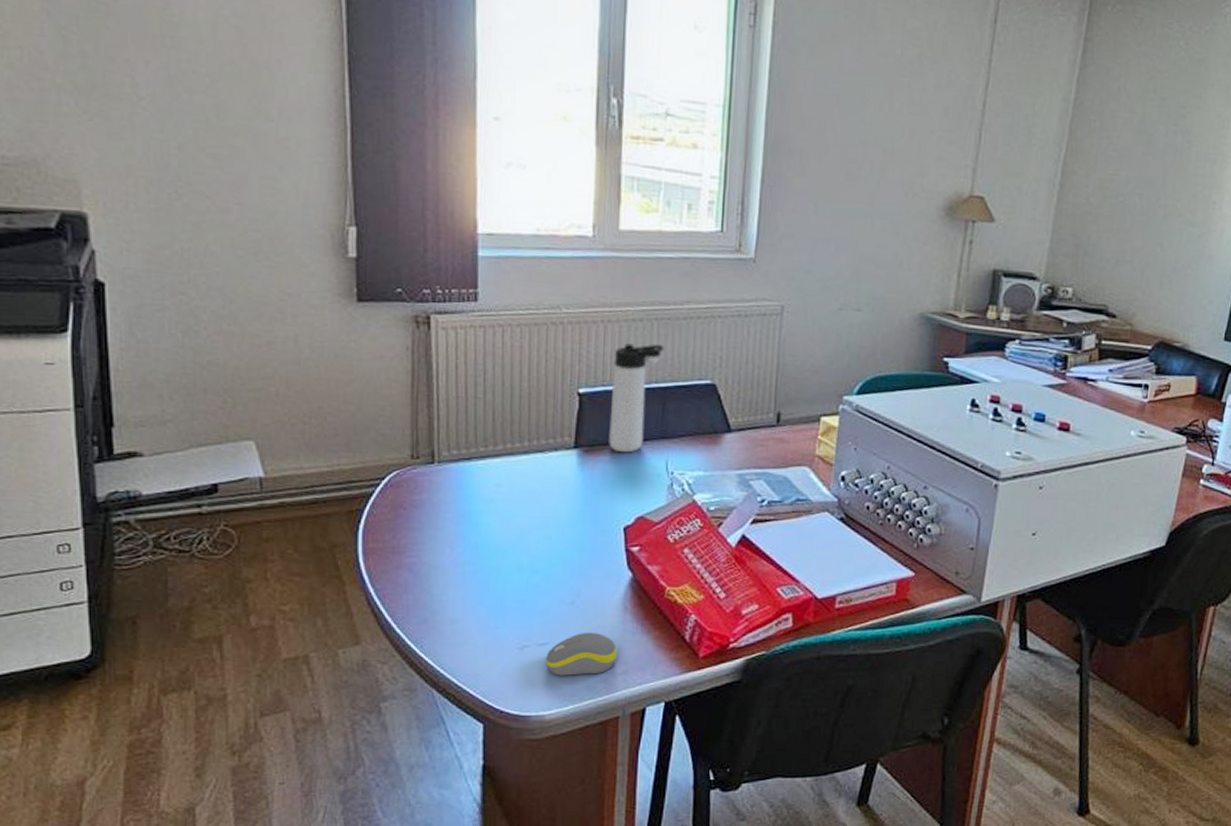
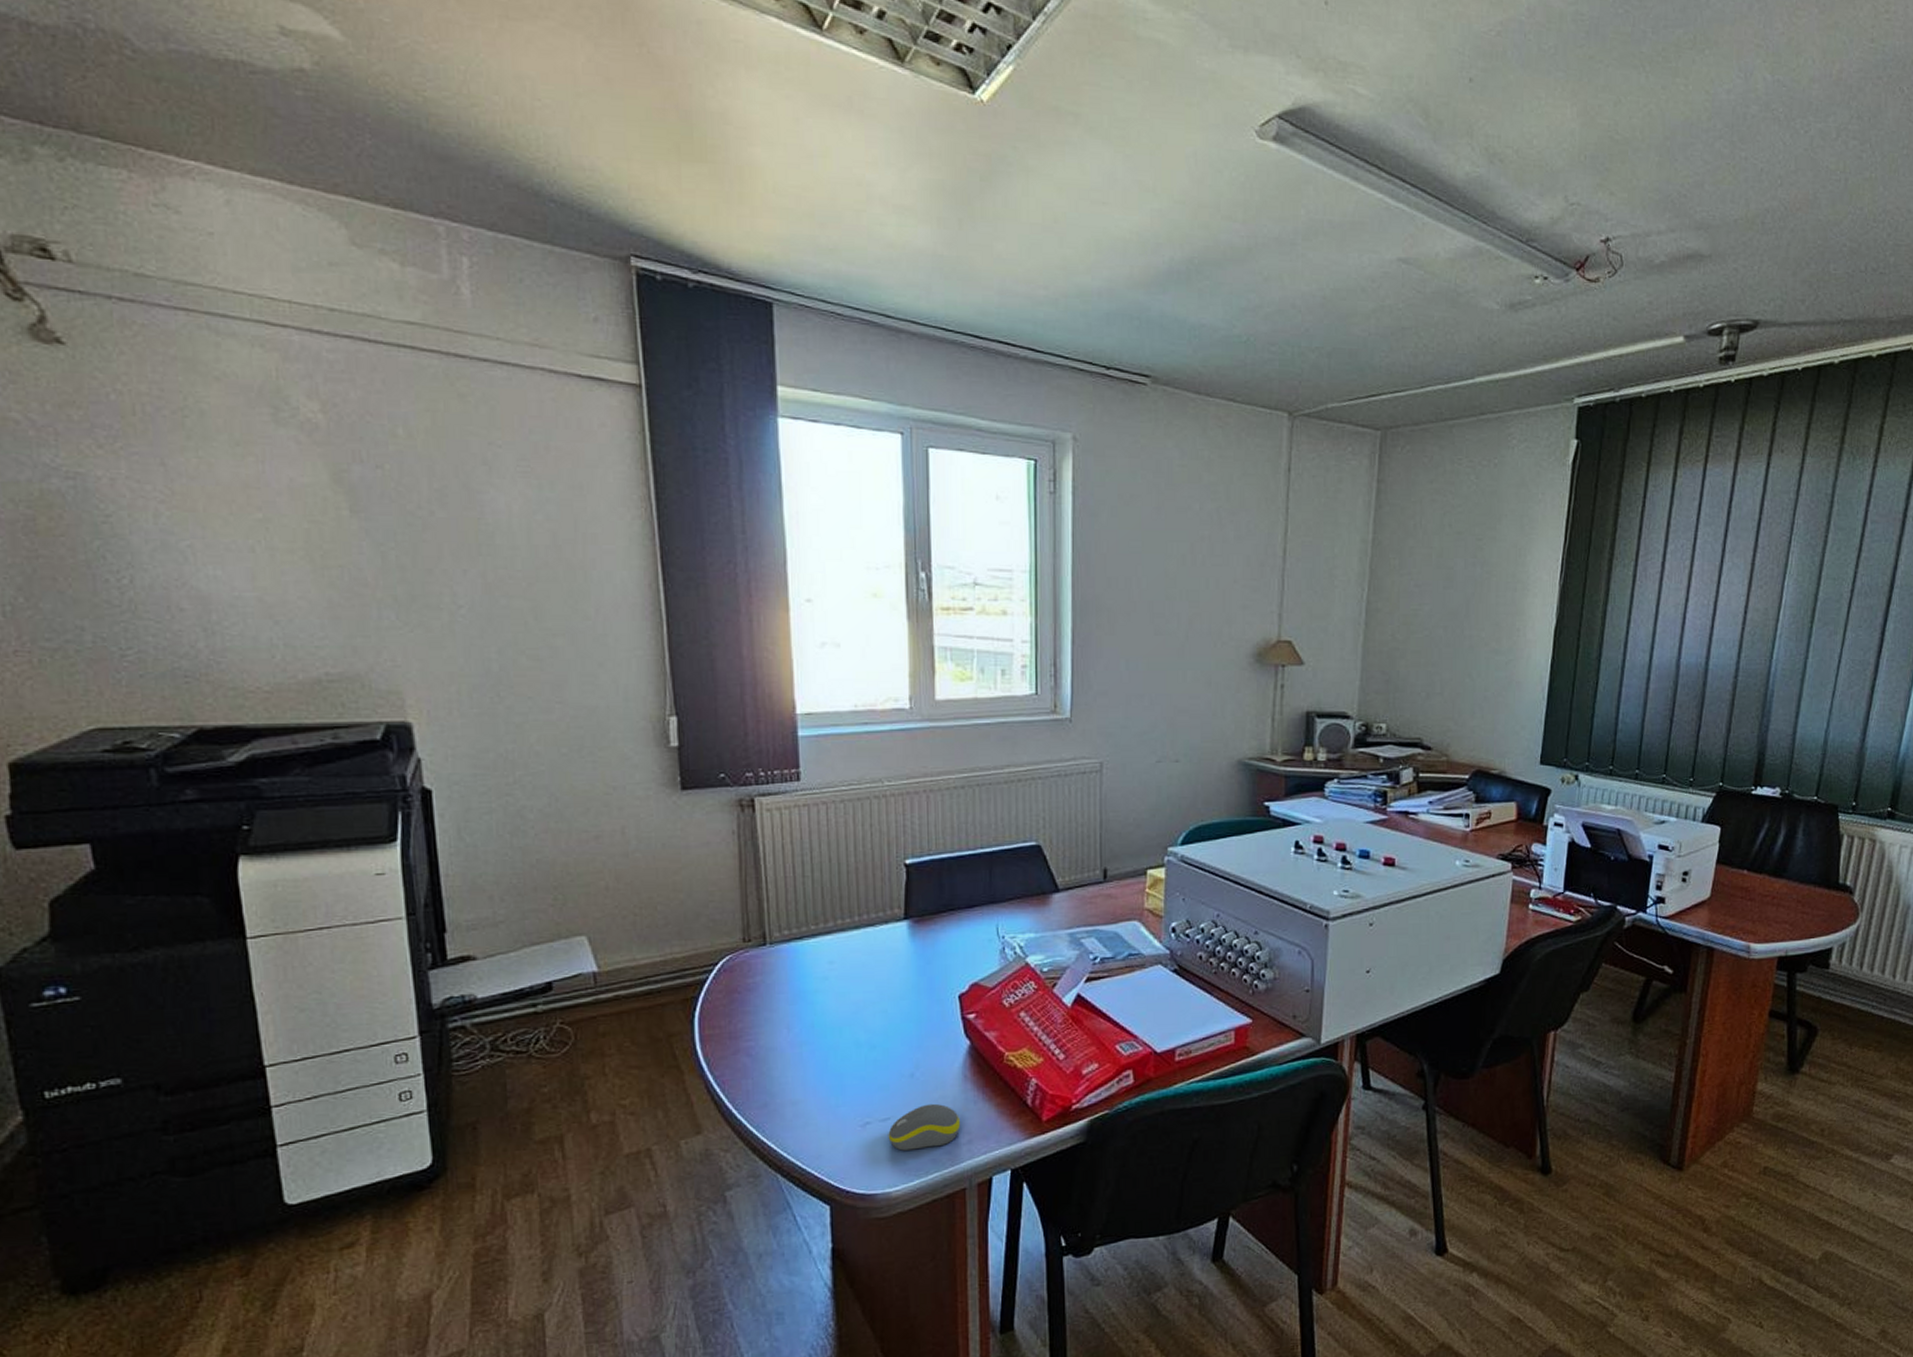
thermos bottle: present [609,343,664,453] -> none [938,809,987,921]

